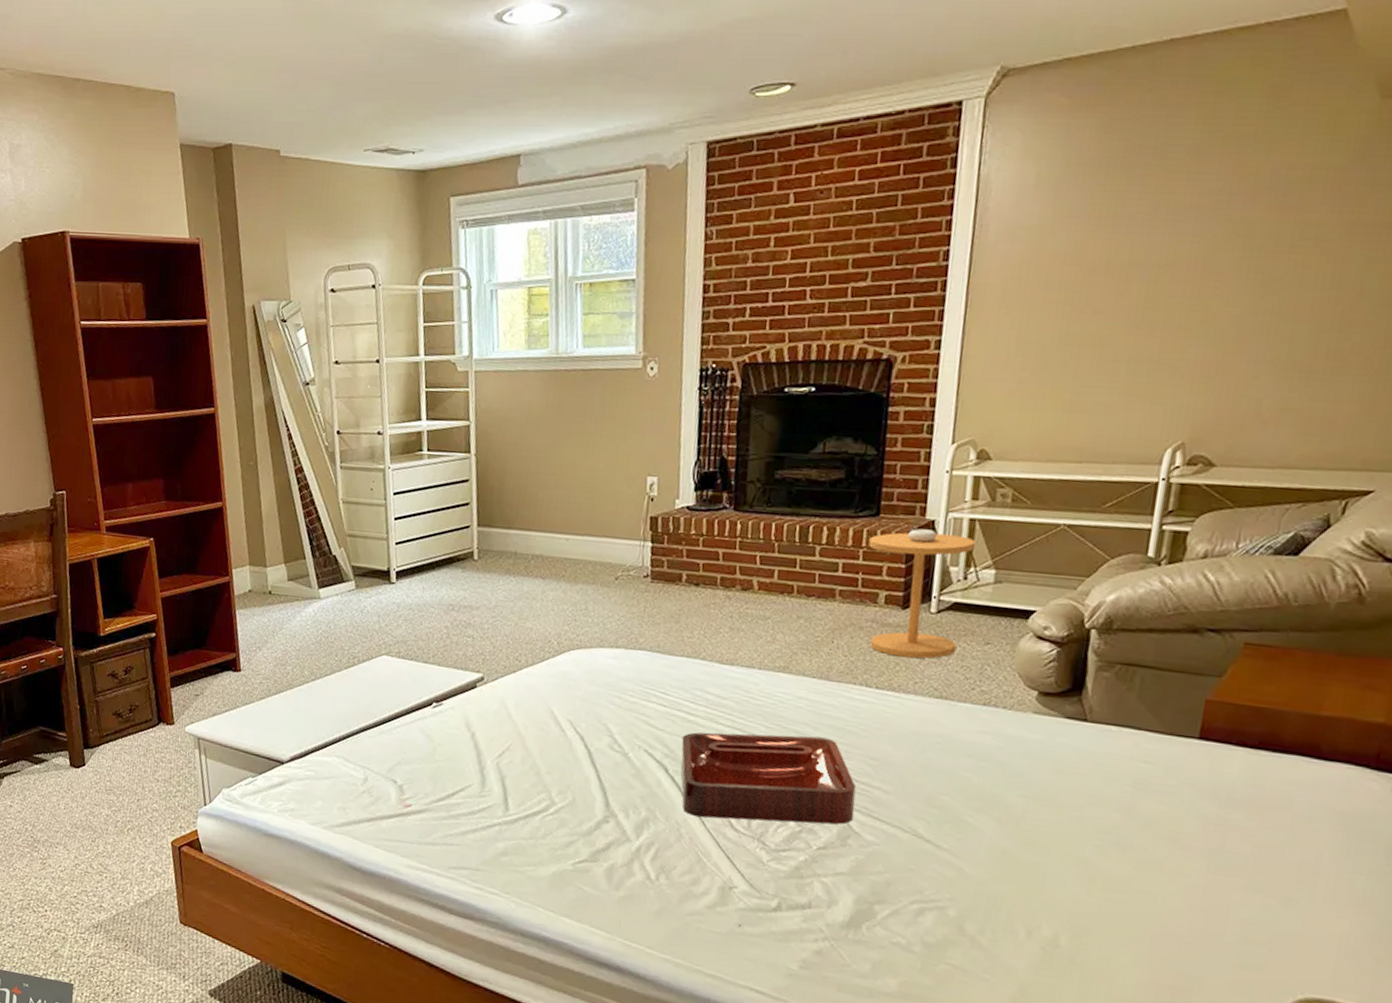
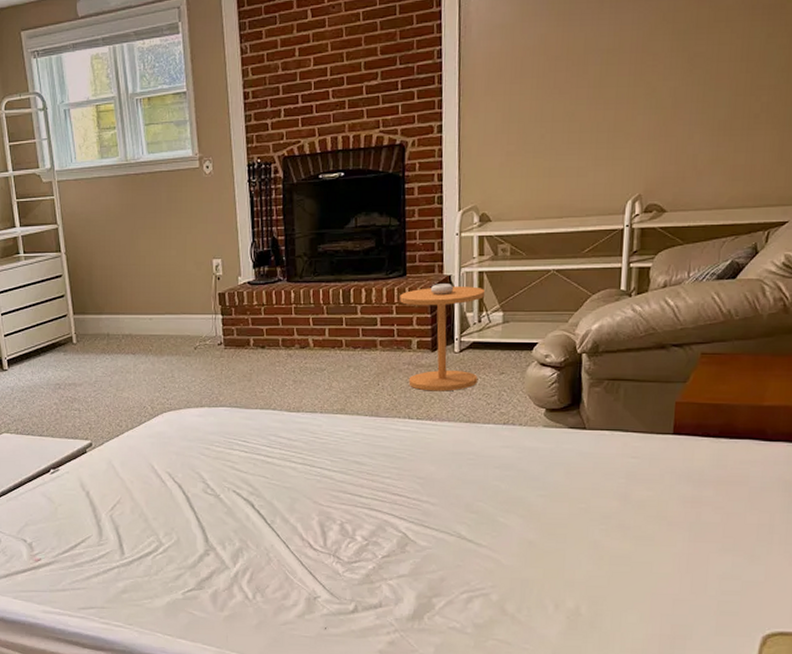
decorative tray: present [681,732,856,825] -> none [263,465,409,542]

